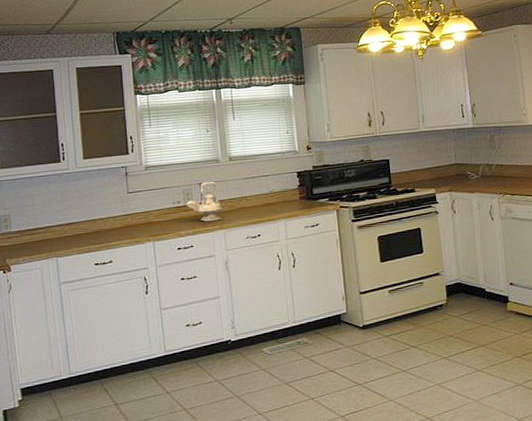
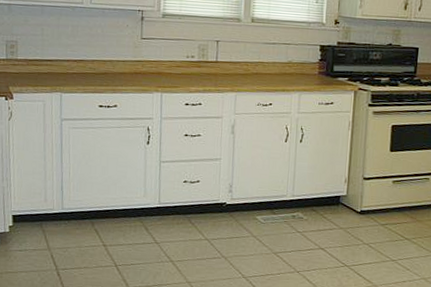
teapot: present [186,181,223,222] -> none [200,40,237,82]

